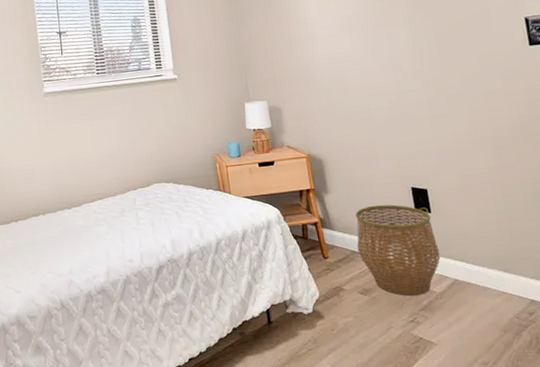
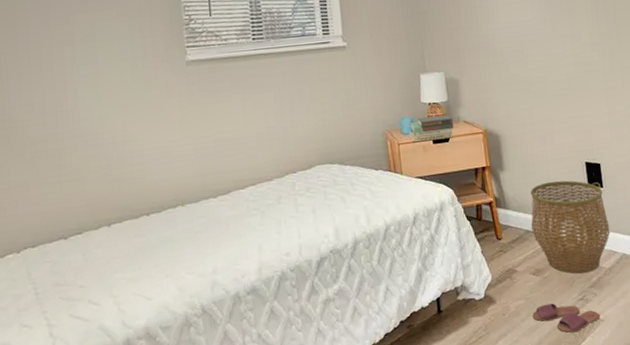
books: none [235,140,278,165] -> present [408,115,453,143]
slippers: none [361,323,433,353] -> present [532,303,601,333]

